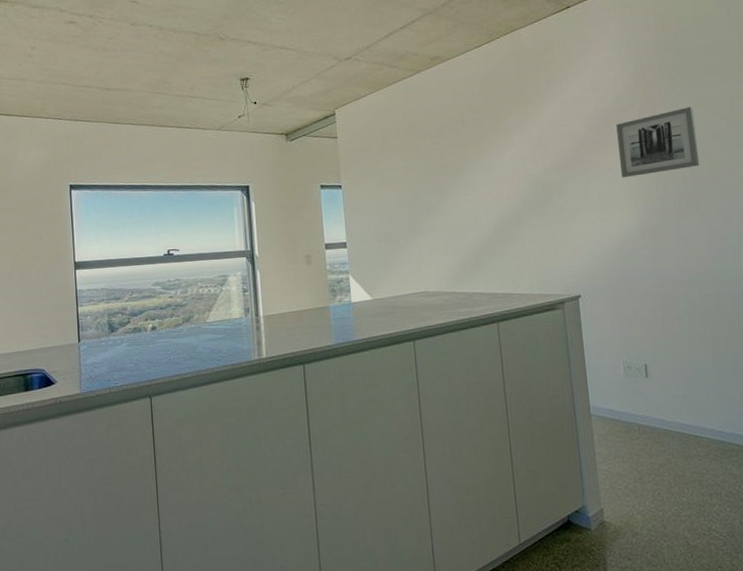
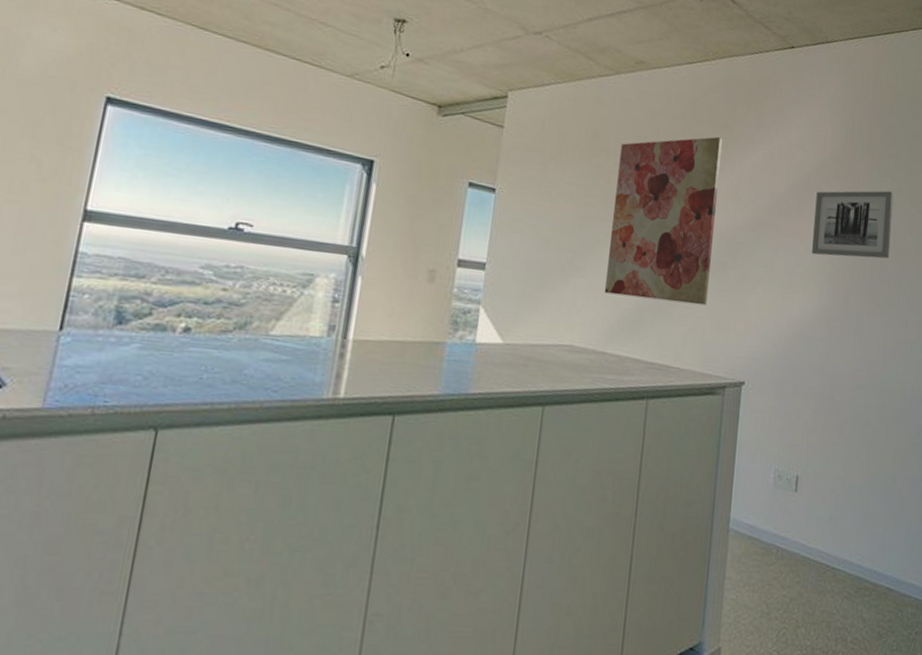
wall art: none [433,100,533,247] -> present [604,136,723,306]

